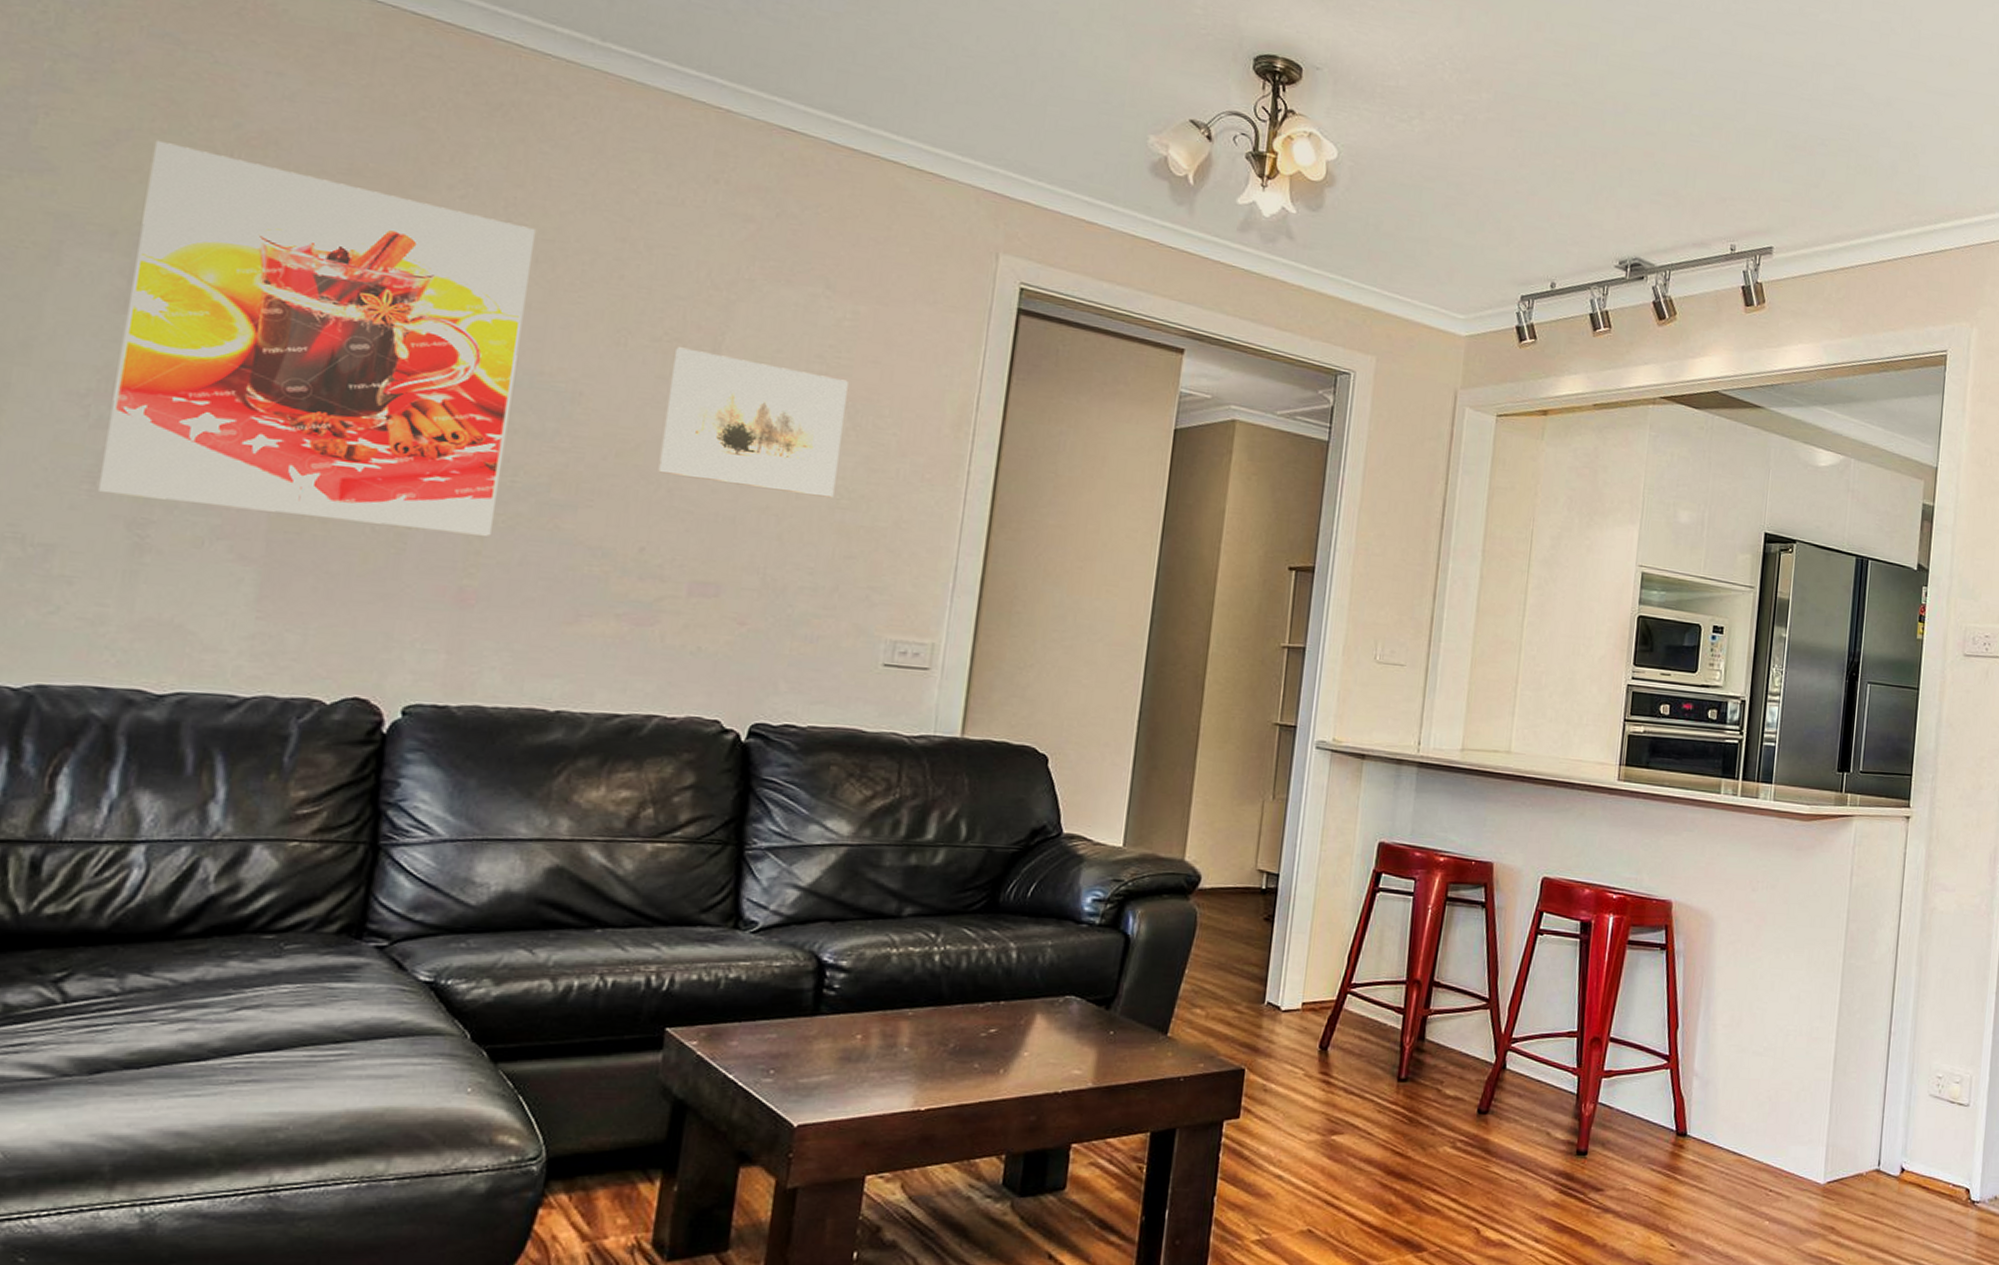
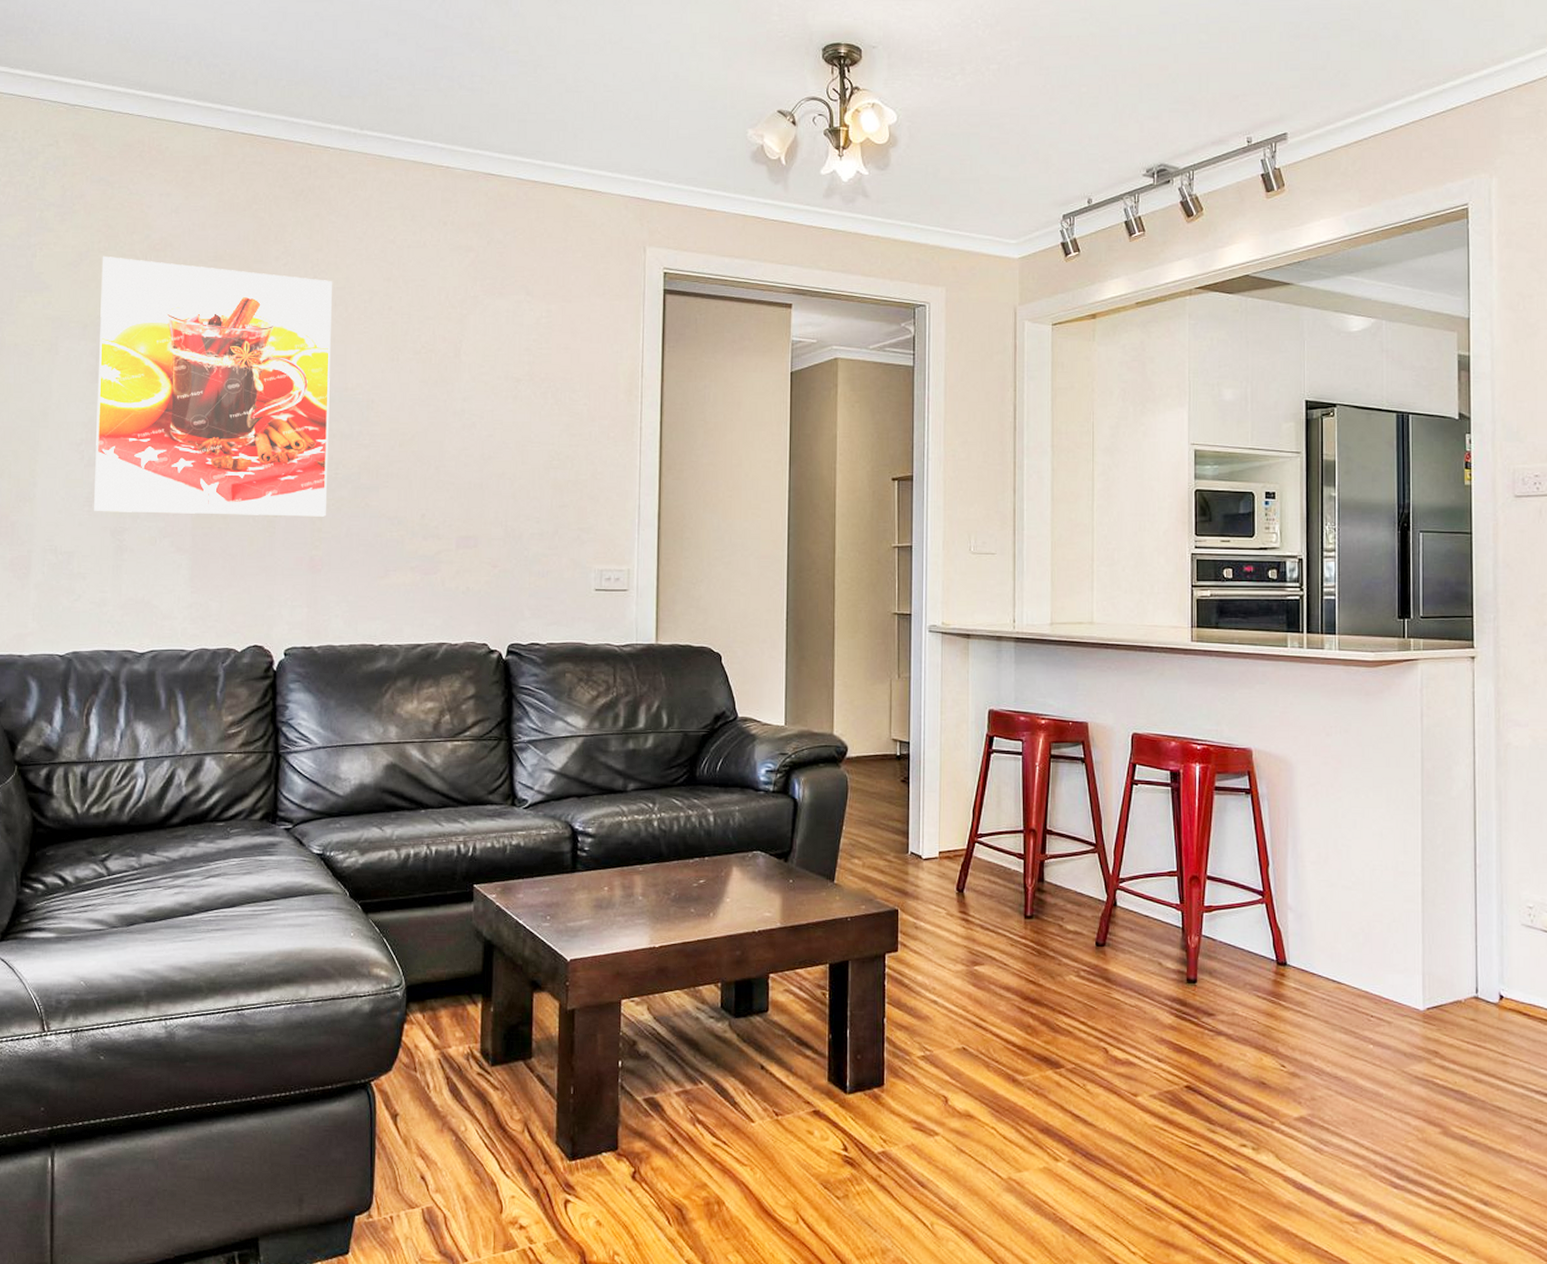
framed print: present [658,347,848,498] -> none [428,356,549,460]

